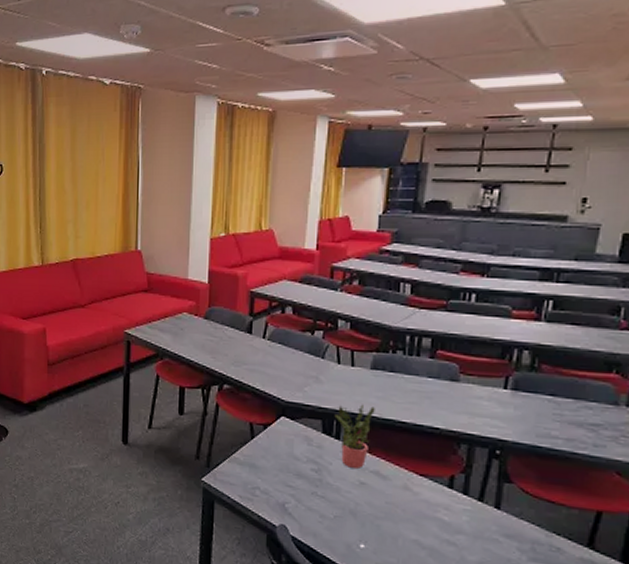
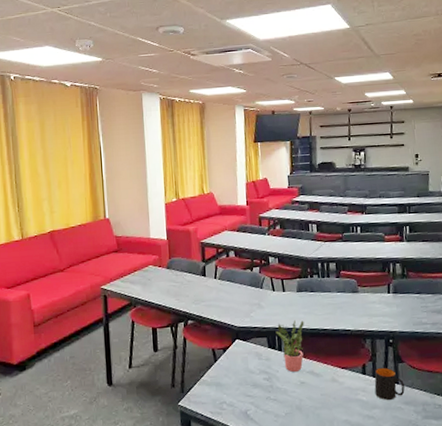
mug: none [463,483,508,528] -> present [374,367,405,400]

